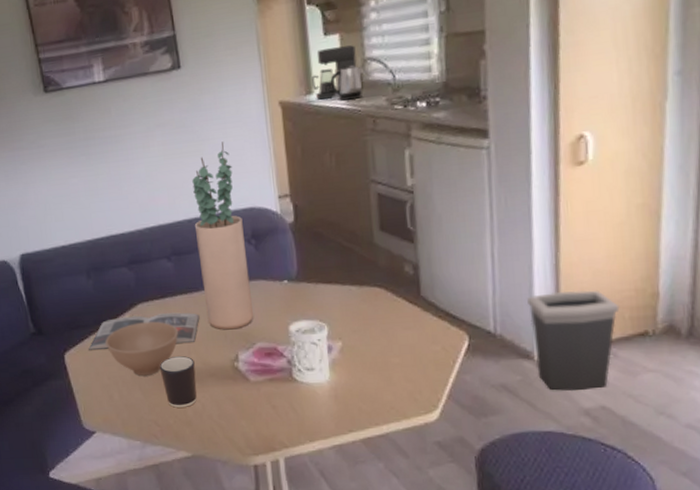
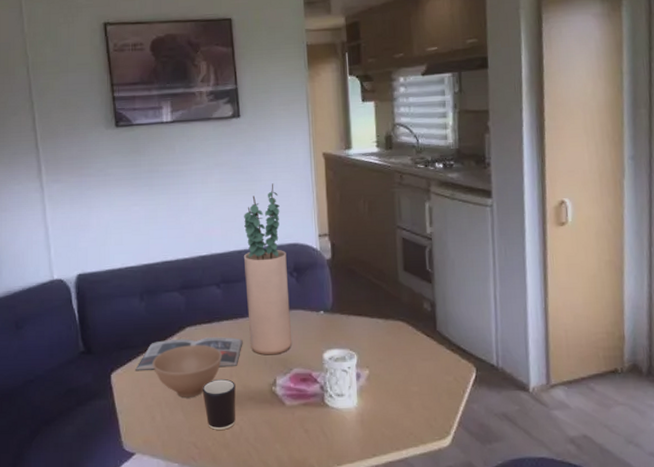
coffee maker: present [311,45,357,100] -> none [350,112,388,155]
kettle: present [330,65,362,101] -> none [366,128,392,157]
trash bin: present [527,290,620,392] -> none [523,331,595,421]

